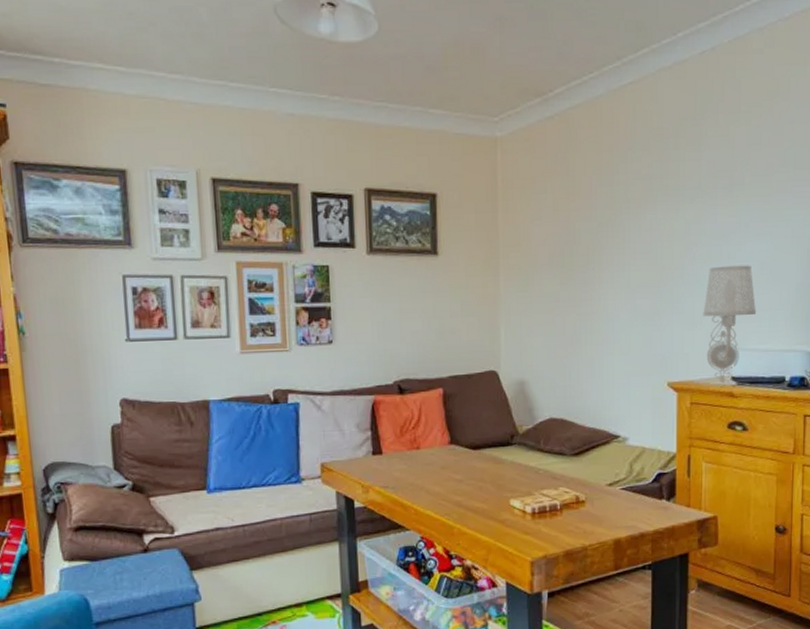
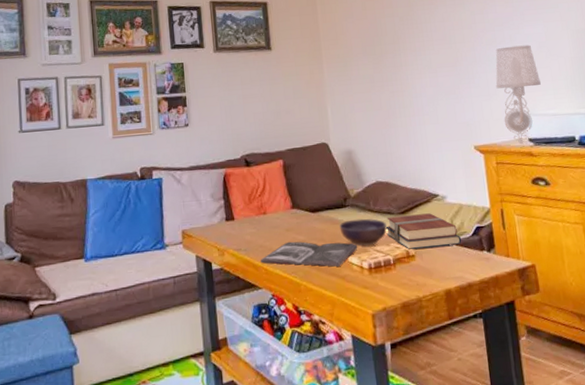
magazine: none [410,480,522,510] -> present [260,241,358,267]
bowl: none [503,458,556,488] -> present [339,218,387,246]
books: none [555,456,640,495] -> present [385,213,462,250]

